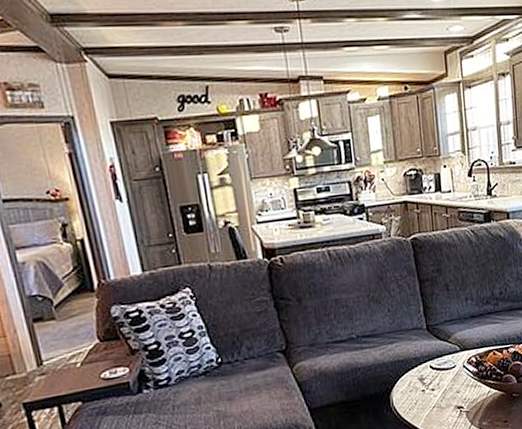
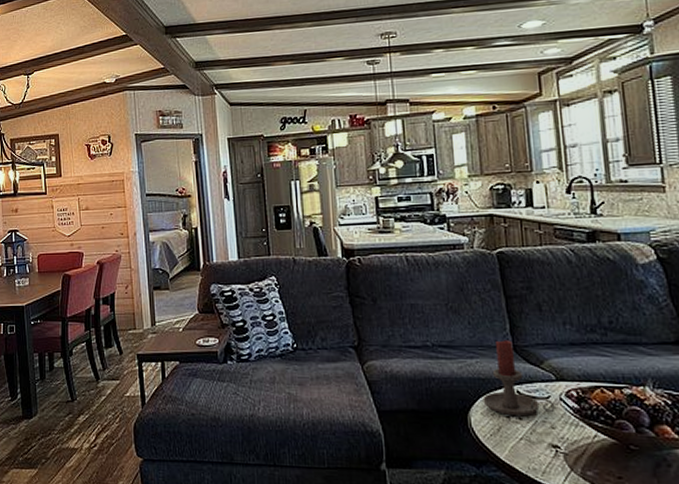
candle holder: none [402,321,460,389] -> present [482,340,556,417]

